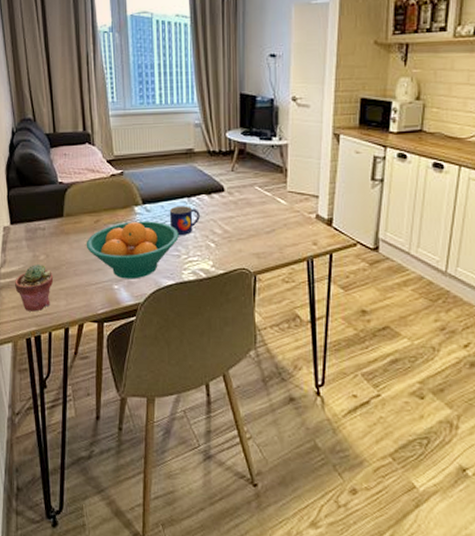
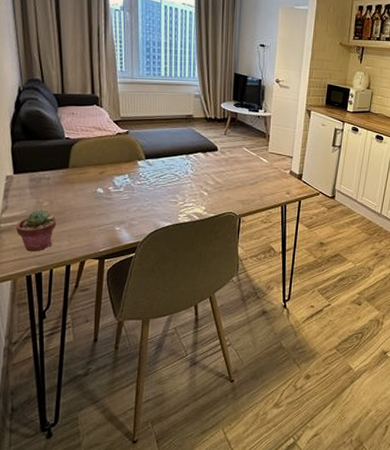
fruit bowl: present [86,221,179,279] -> none [90,173,177,222]
mug: present [169,206,200,235] -> none [169,161,196,185]

